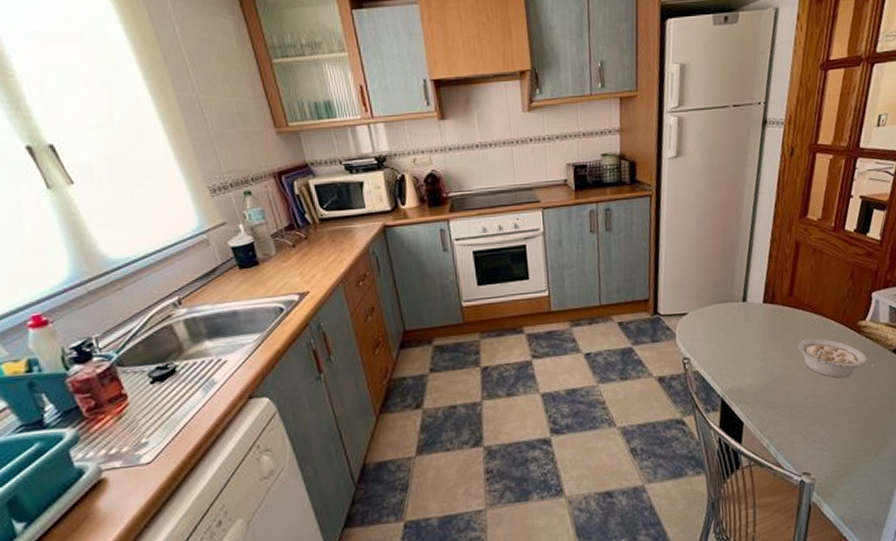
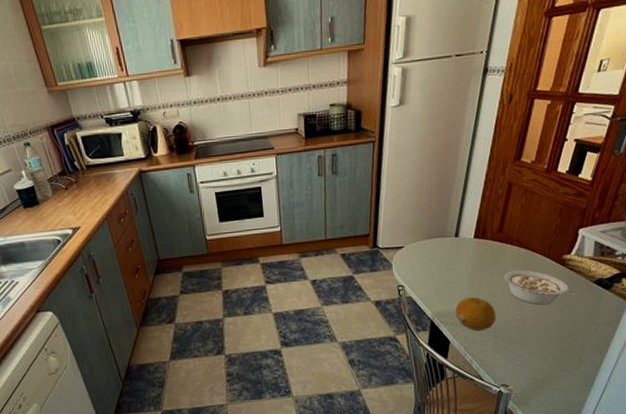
fruit: none [748,370,793,410] -> present [456,296,496,331]

